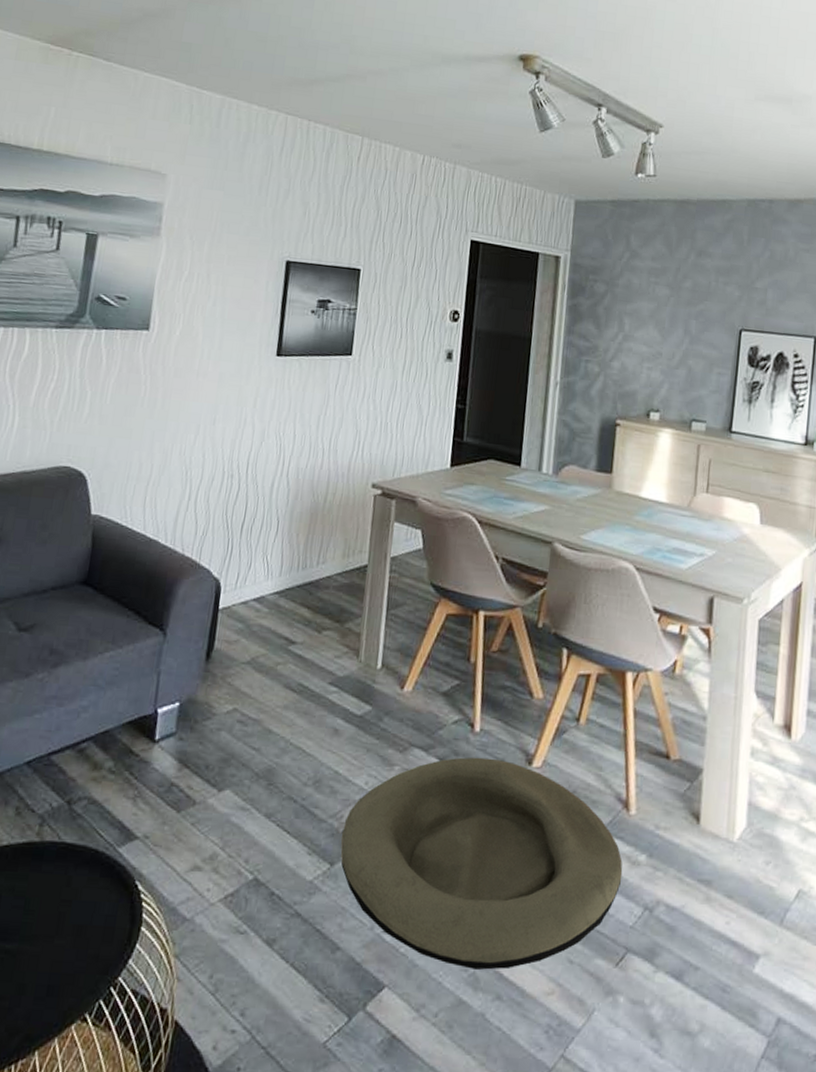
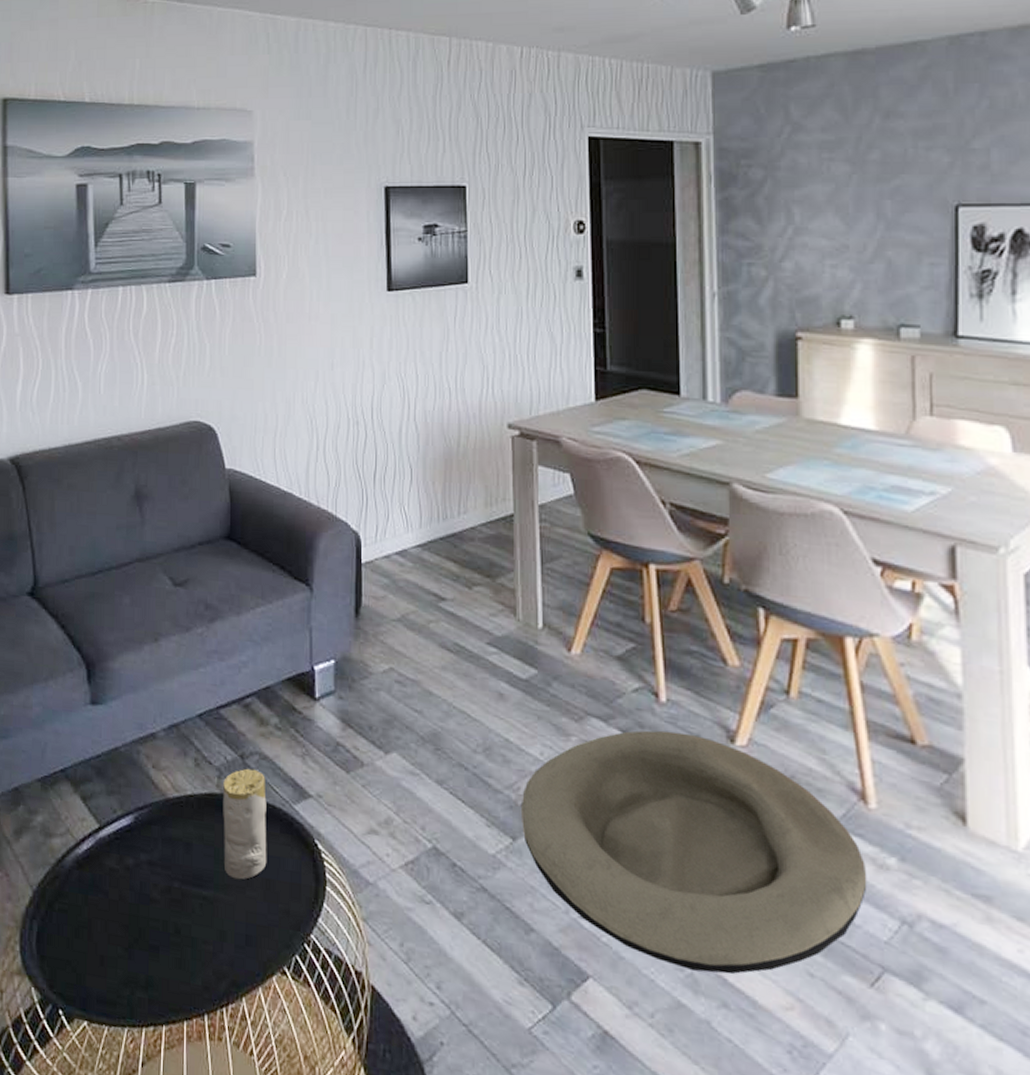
candle: none [33,814,92,929] -> present [223,769,267,880]

